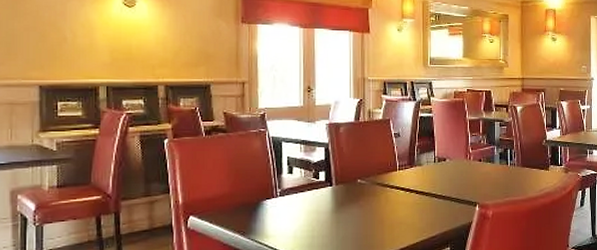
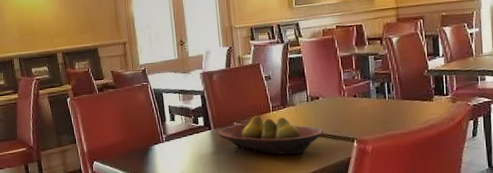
fruit bowl: none [339,173,448,217] -> present [218,115,324,155]

